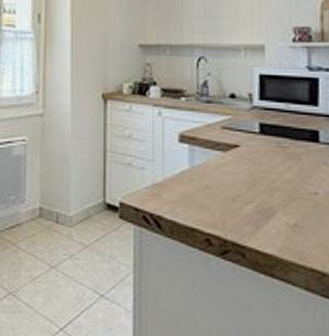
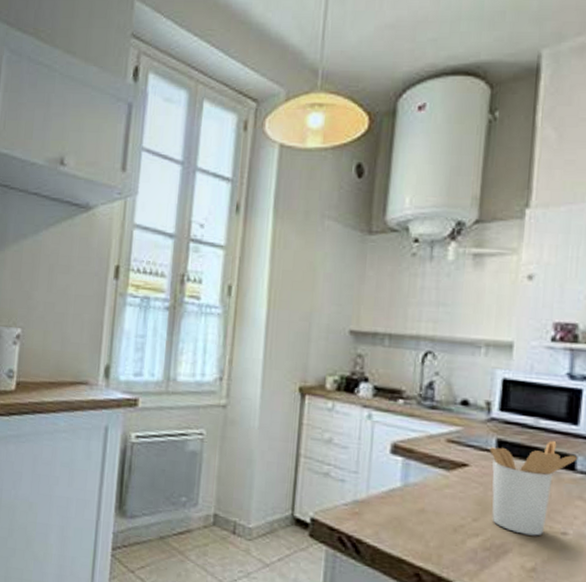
utensil holder: none [254,120,321,198] -> present [489,440,578,536]

